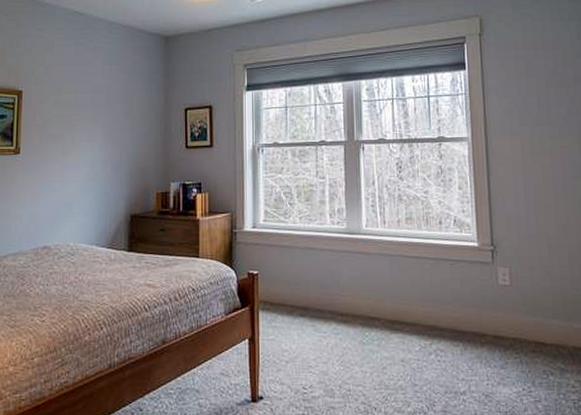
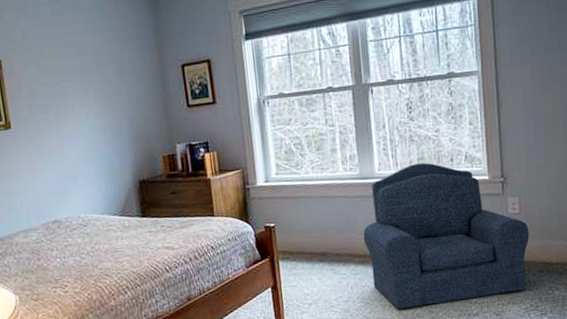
armchair: none [347,223,521,377] -> present [363,163,530,309]

